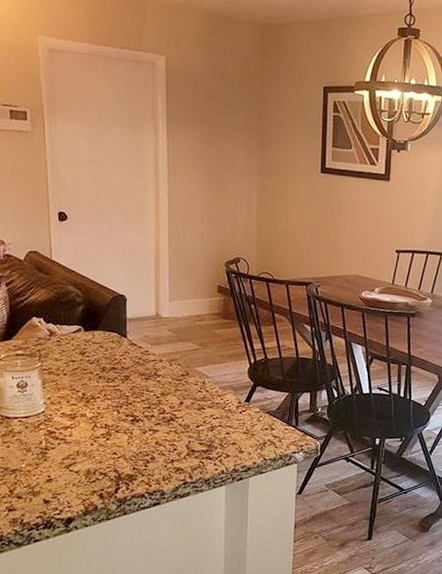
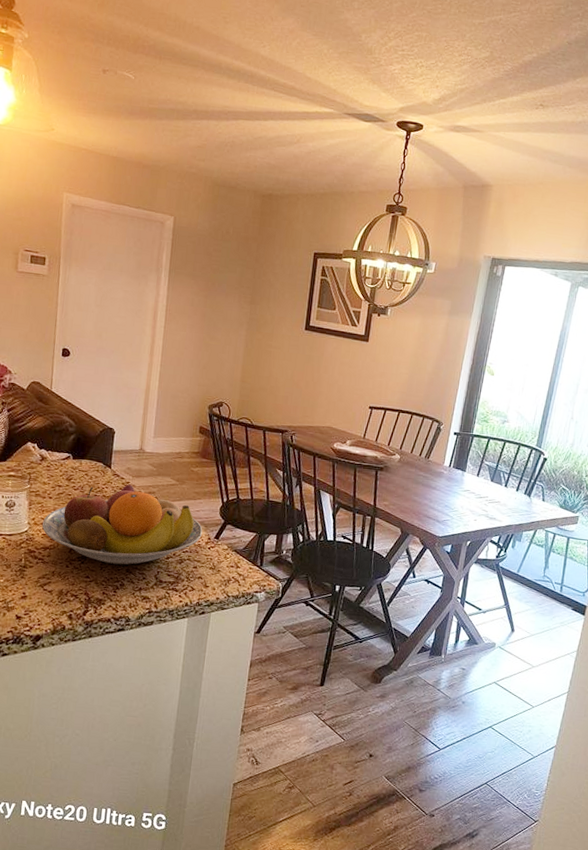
fruit bowl: none [59,353,232,438] -> present [42,484,203,565]

